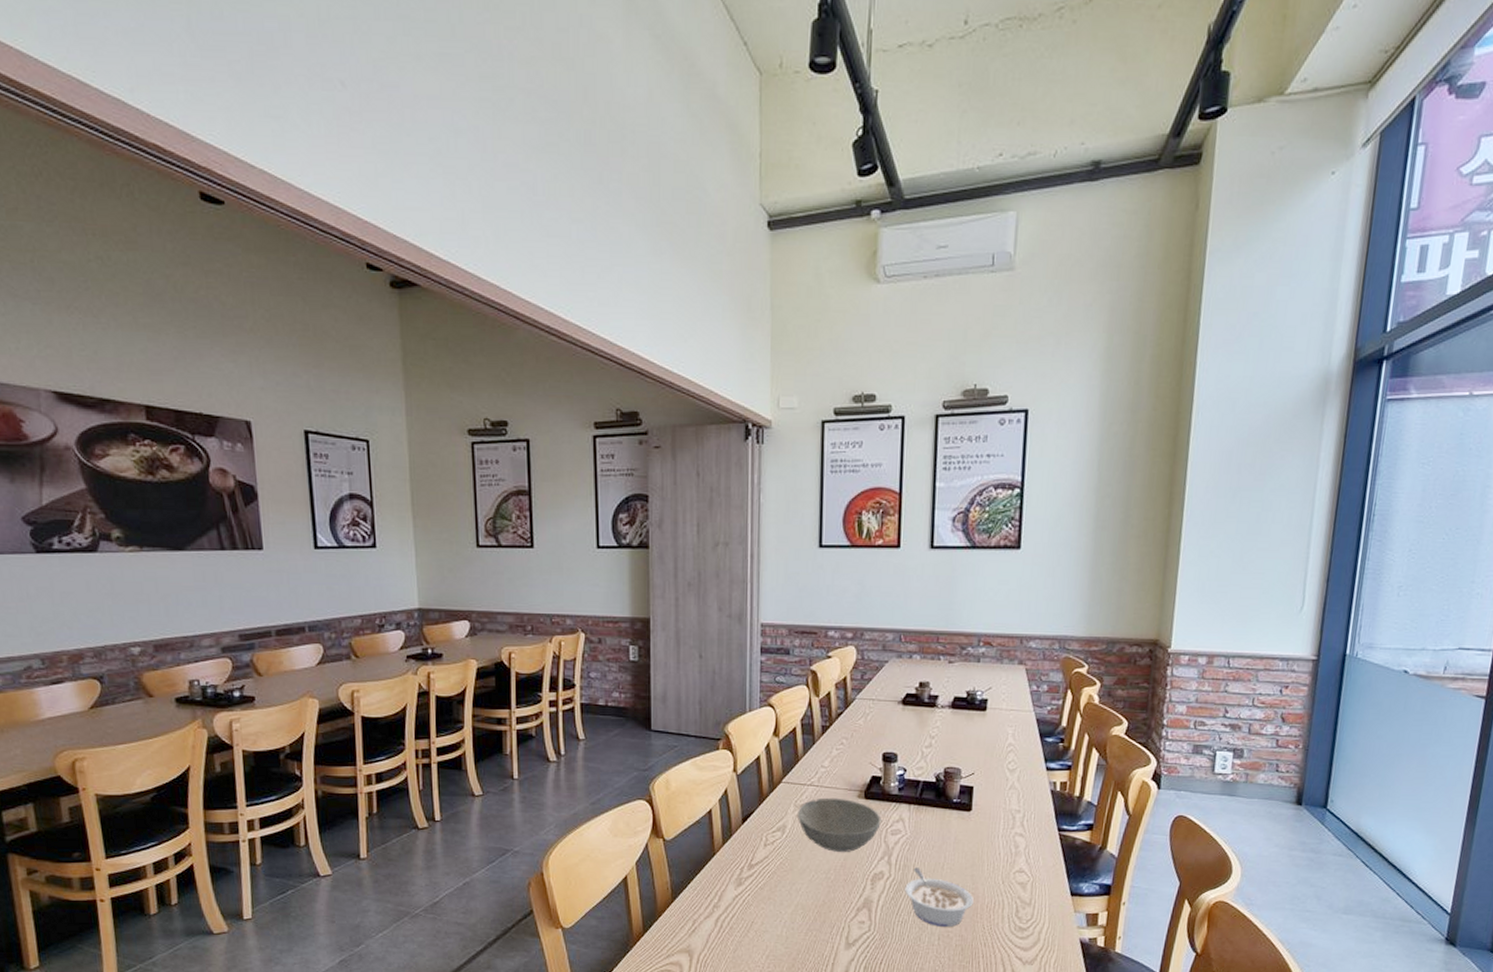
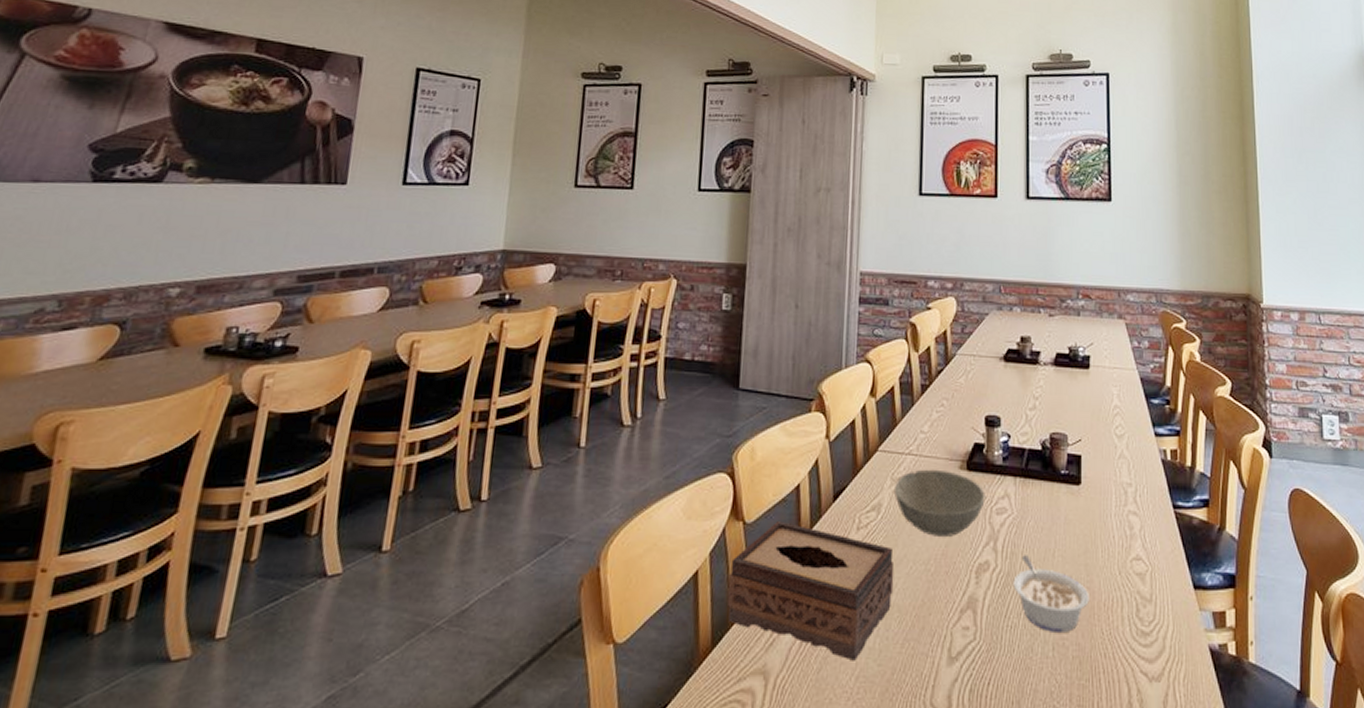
tissue box: none [653,838,799,944] -> present [727,520,895,661]

